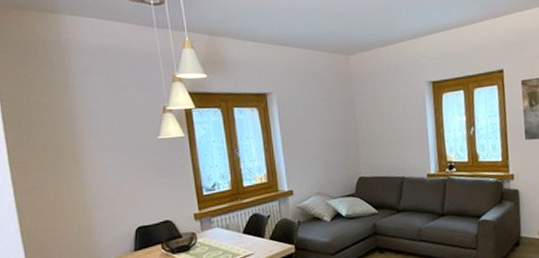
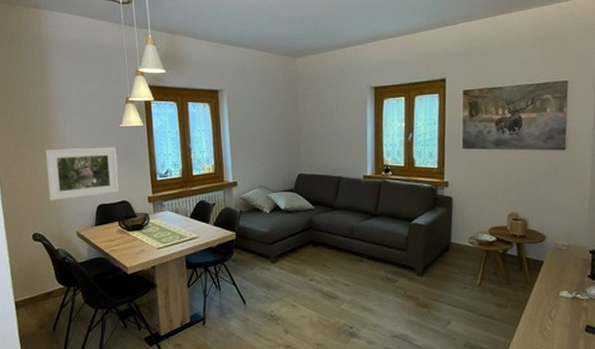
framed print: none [71,161,160,227] -> present [45,147,119,201]

